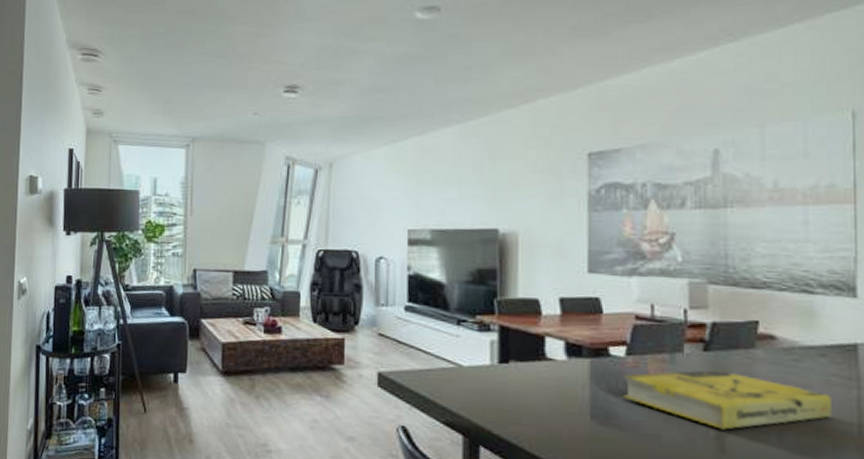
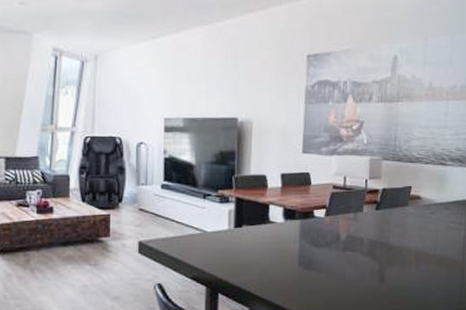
book: present [622,370,833,430] -> none [321,224,449,265]

